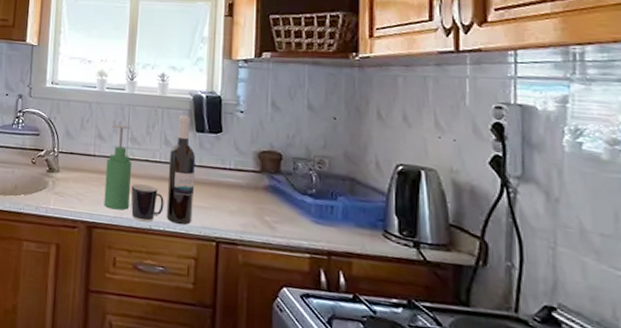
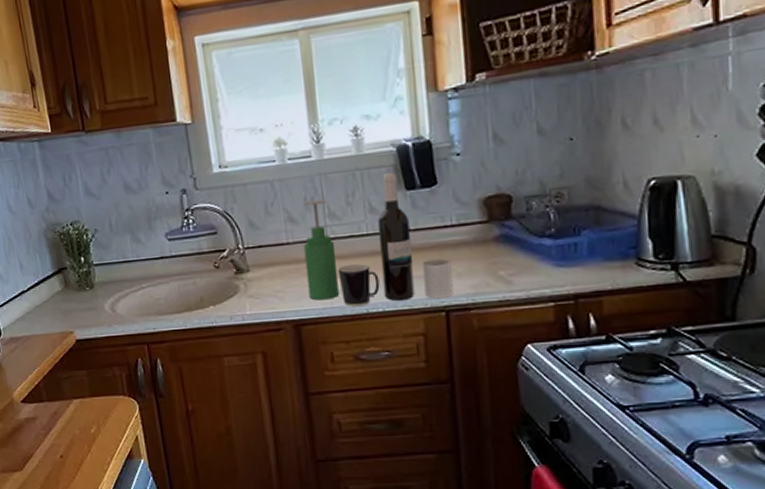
cup: none [201,193,226,231] -> present [422,258,454,299]

